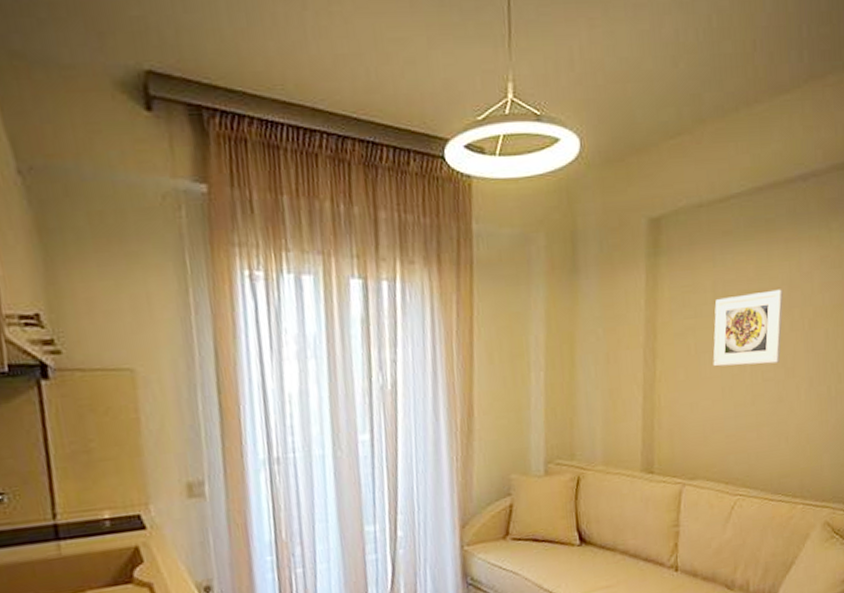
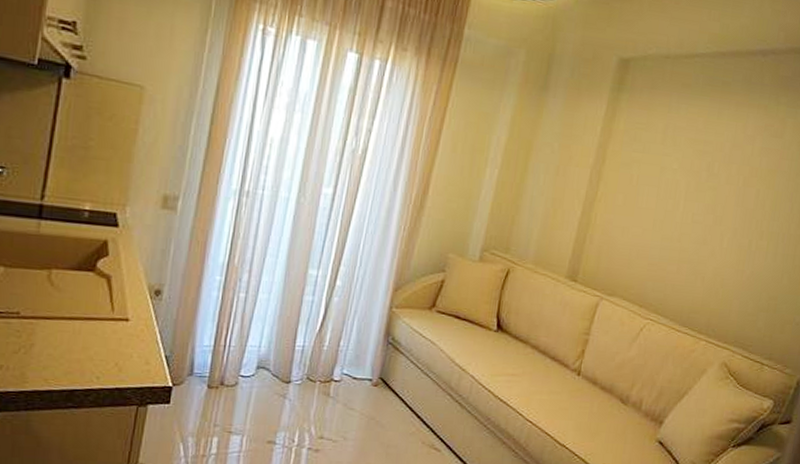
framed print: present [713,289,784,367] -> none [650,141,726,209]

